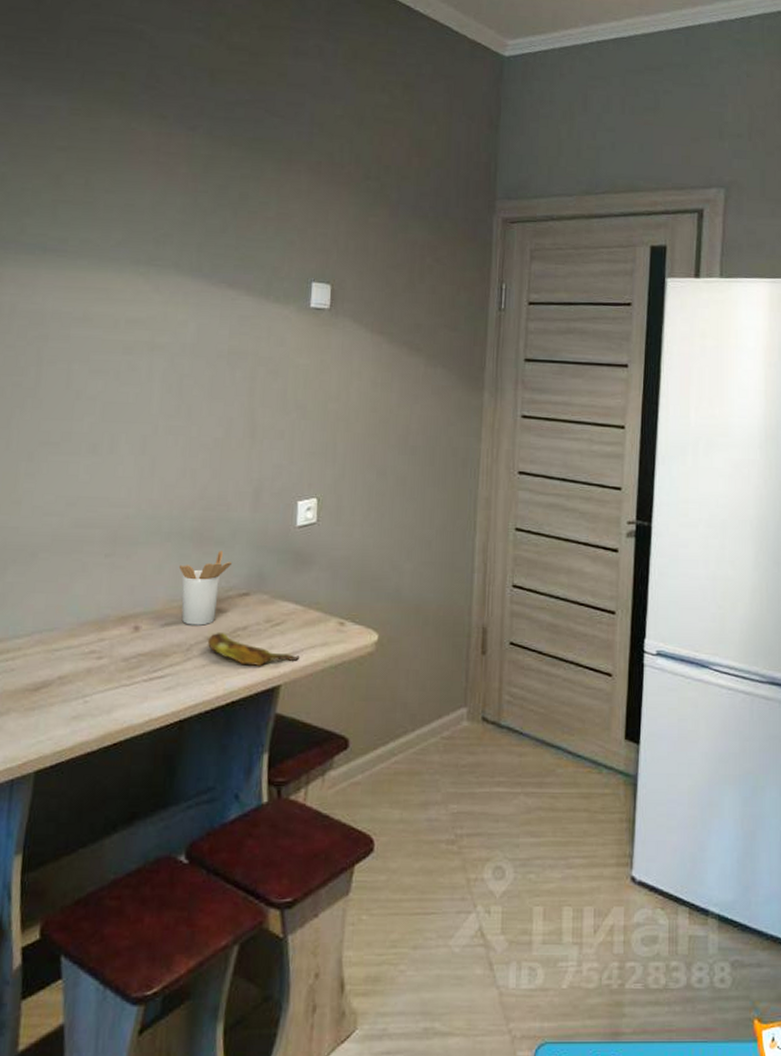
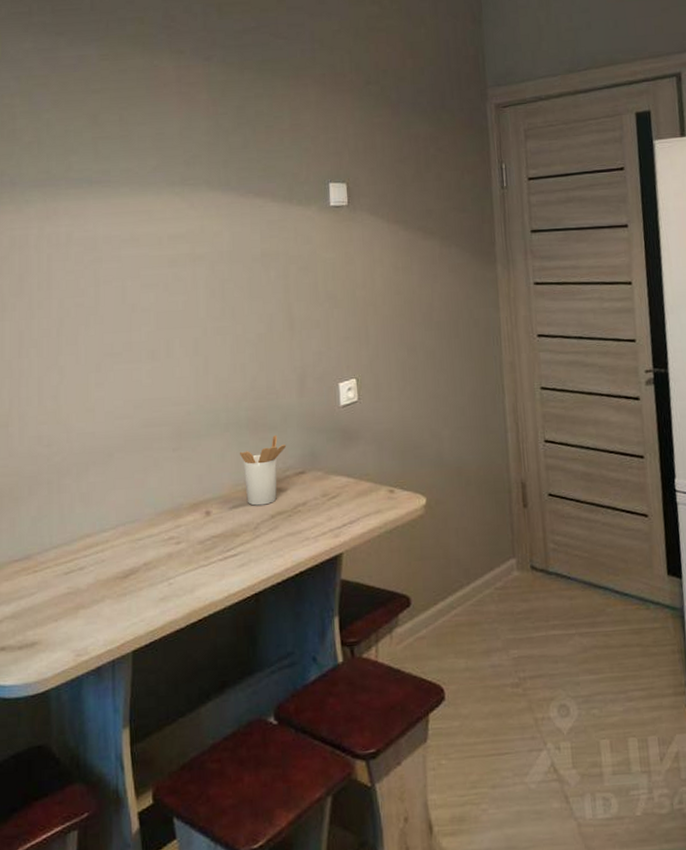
banana: present [208,633,299,667] -> none [273,510,356,538]

